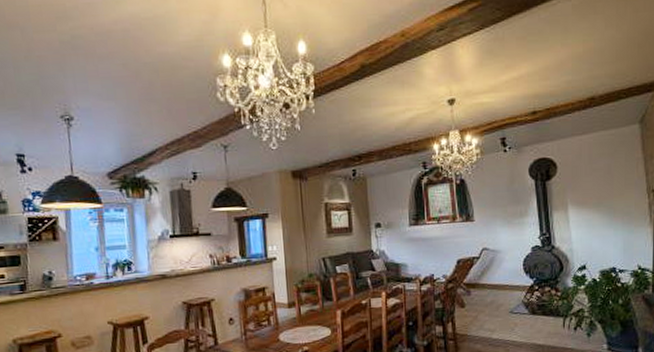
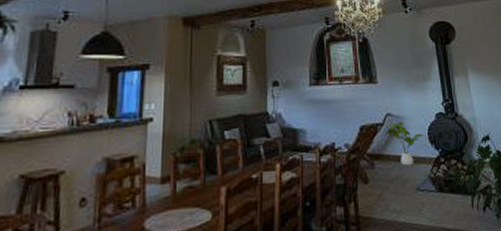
house plant: none [482,255,521,293] -> present [386,122,426,166]

